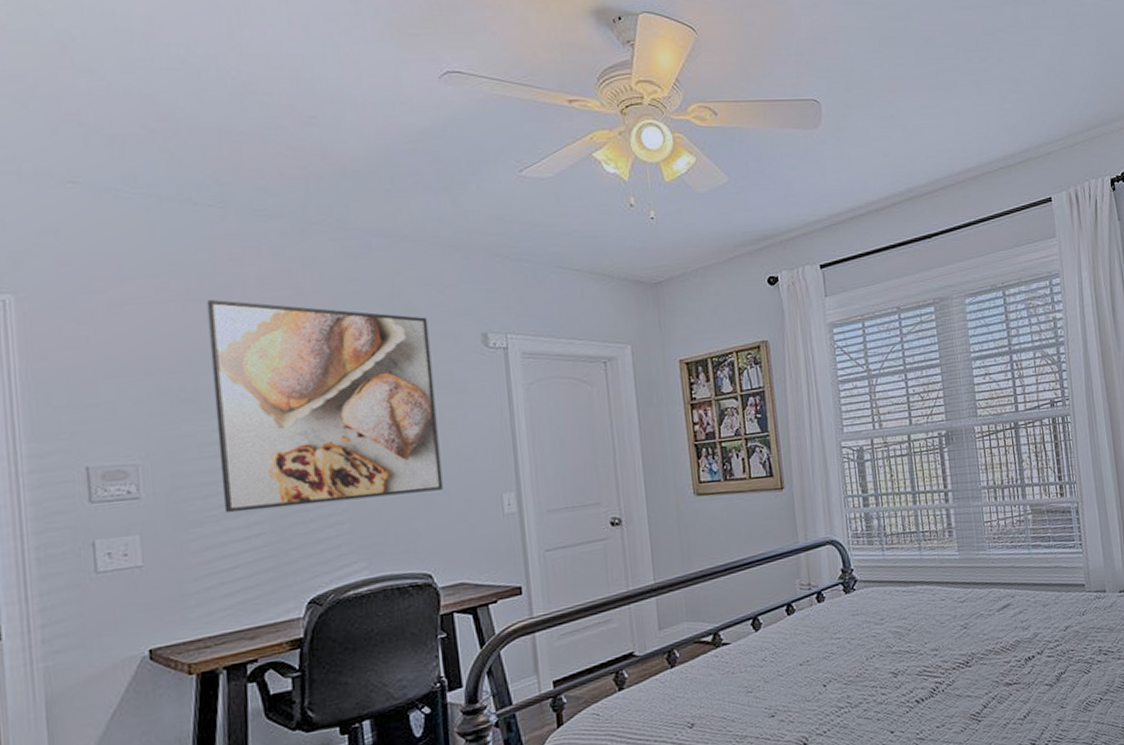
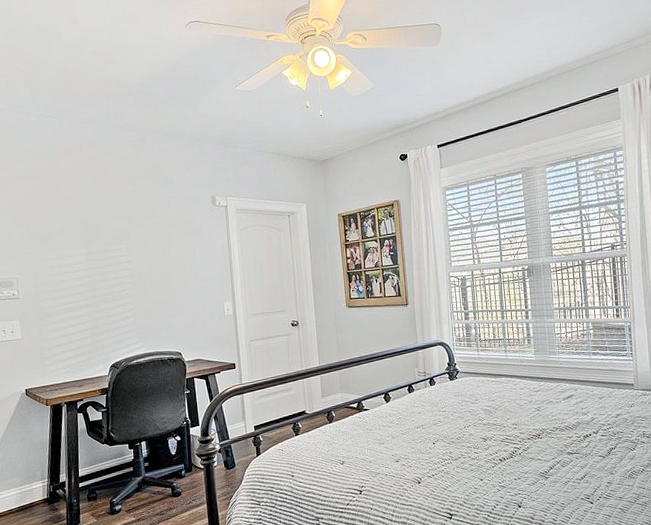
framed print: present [206,300,443,514] -> none [53,176,188,309]

